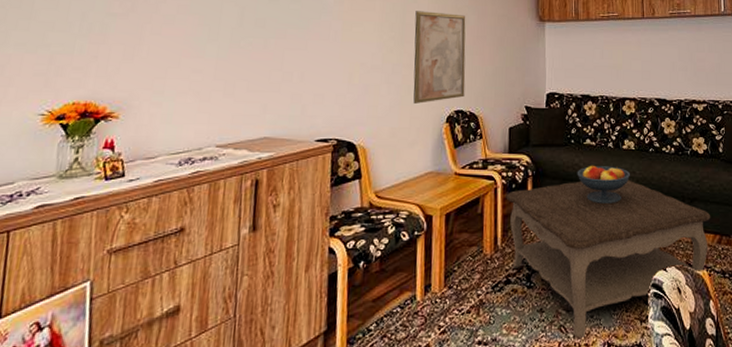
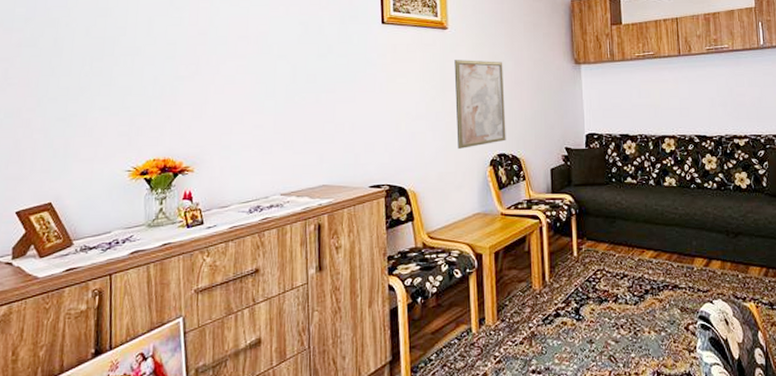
coffee table: present [506,179,711,338] -> none [551,215,757,367]
fruit bowl: present [577,165,630,203] -> none [619,202,672,239]

